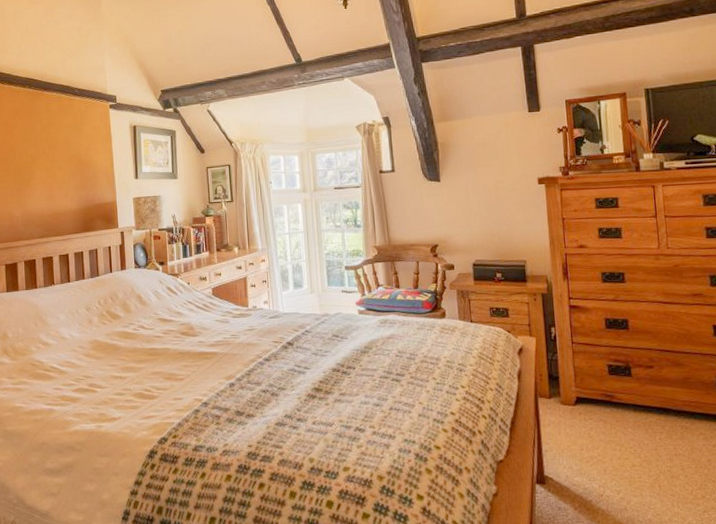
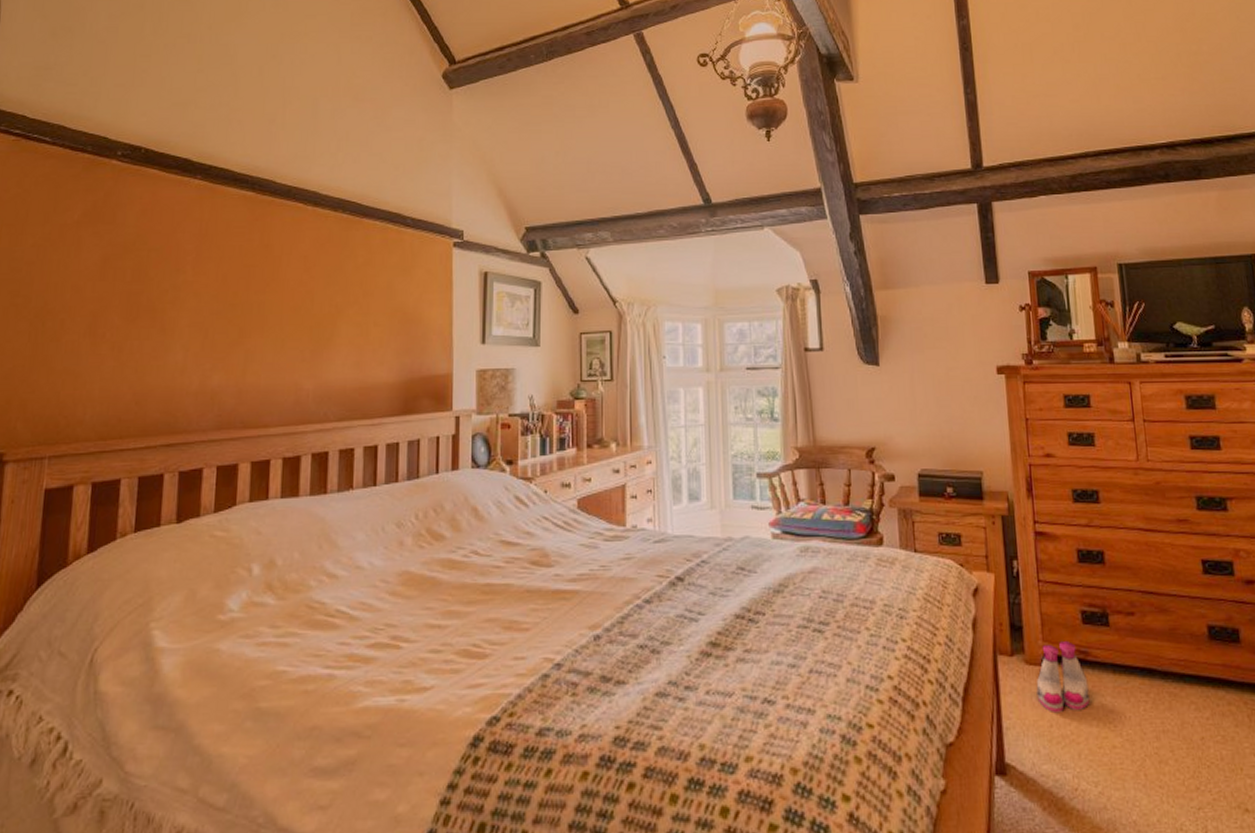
boots: none [570,388,614,441] -> present [1036,641,1090,714]

